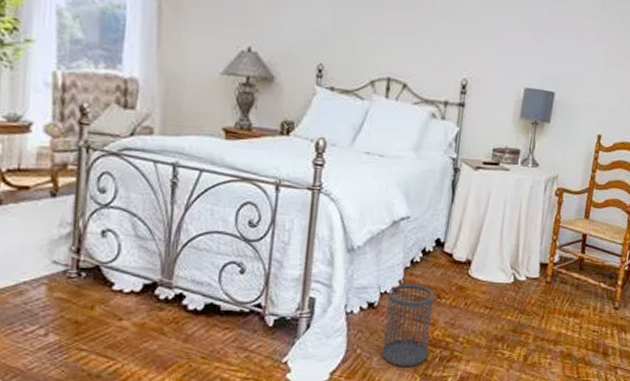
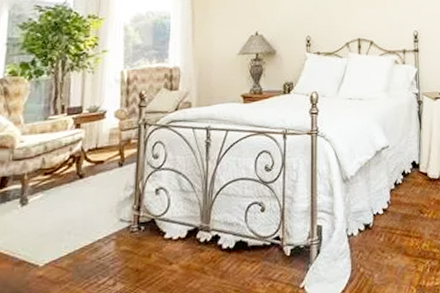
wastebasket: present [382,283,434,366] -> none [379,203,420,280]

